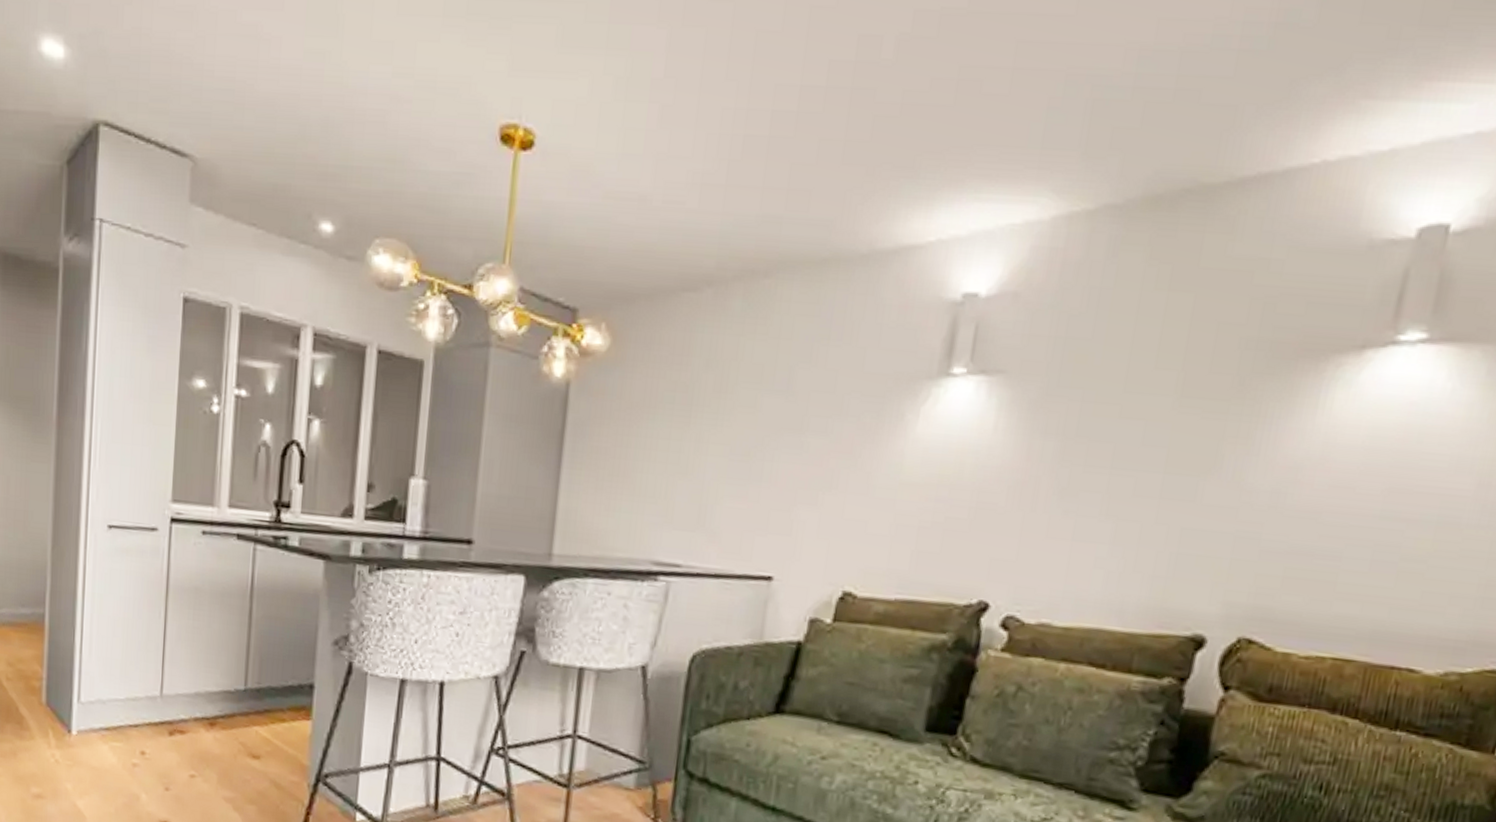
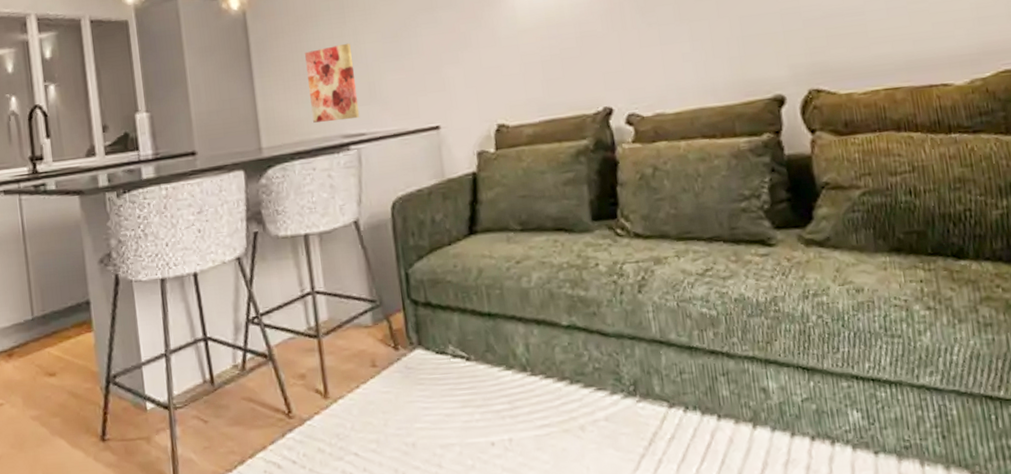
wall art: none [621,449,689,546] -> present [305,43,360,123]

